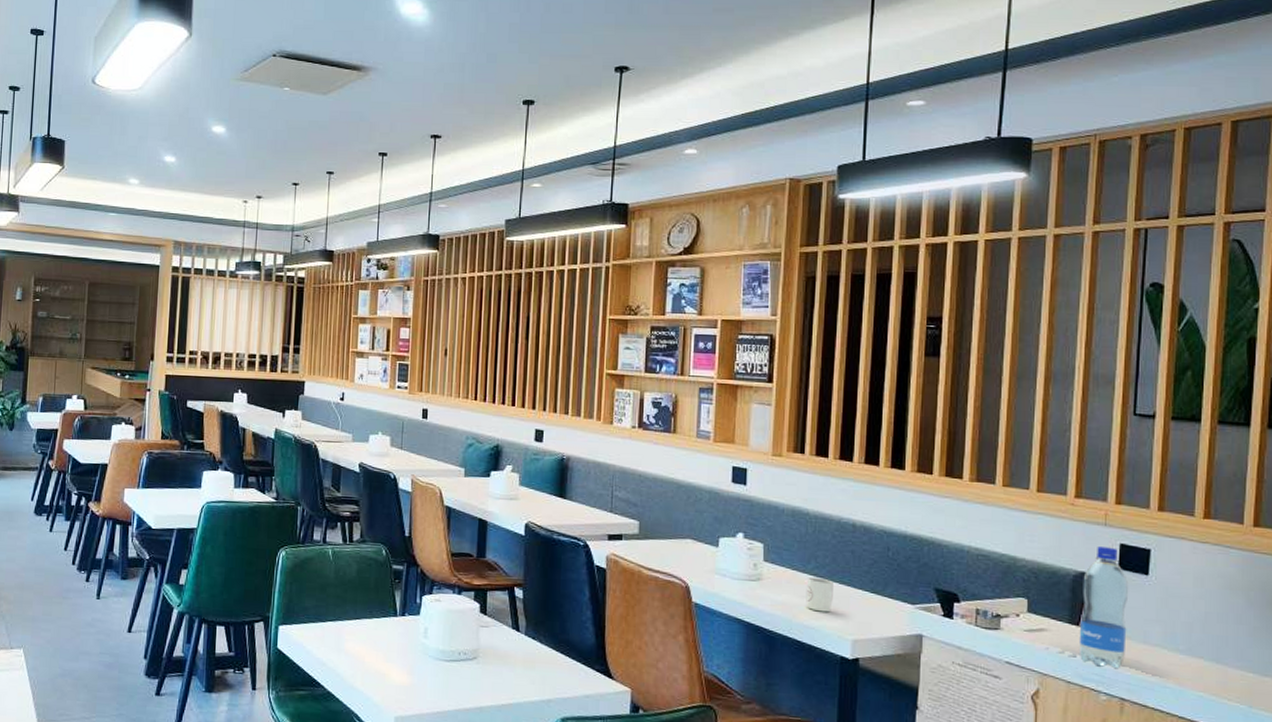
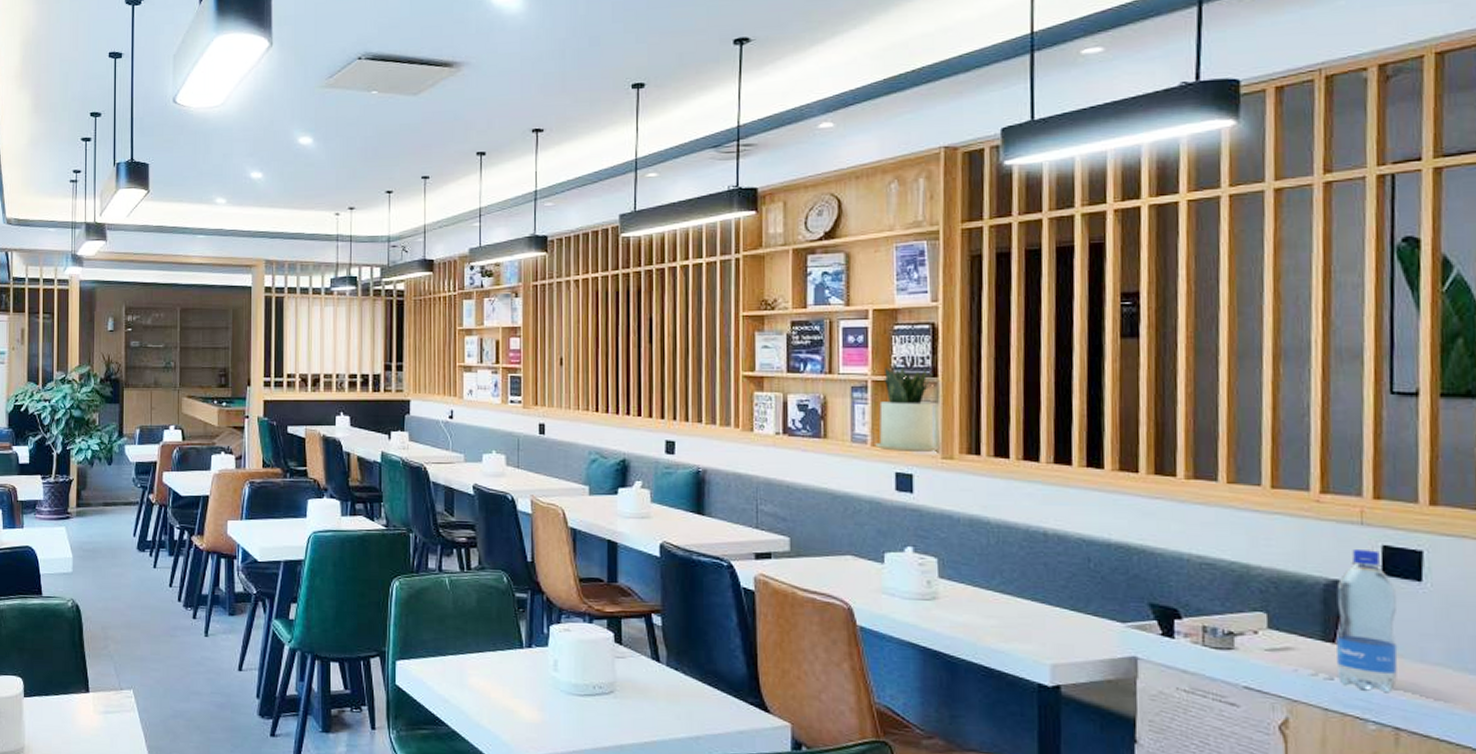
planter: none [715,372,771,450] -> present [874,367,940,453]
mug: present [806,577,833,613] -> none [991,594,1025,634]

